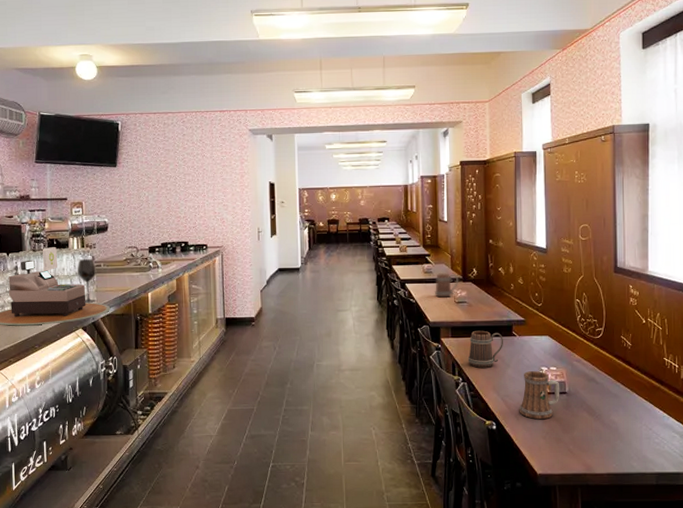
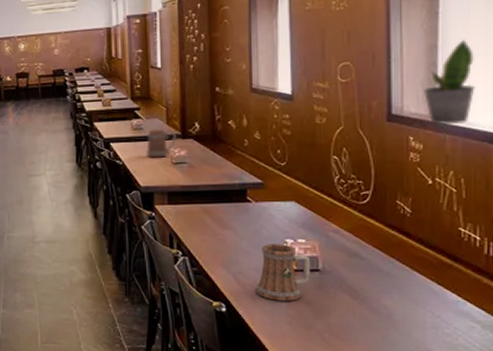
beer mug: present [467,330,504,368] -> none [189,195,236,240]
potted plant: none [638,212,674,276] -> present [422,40,476,125]

